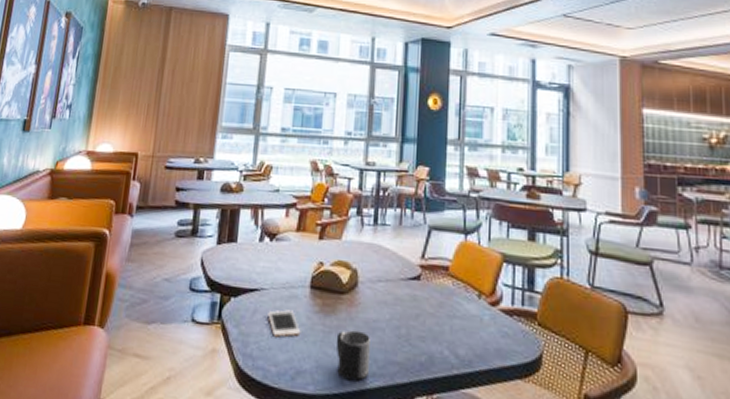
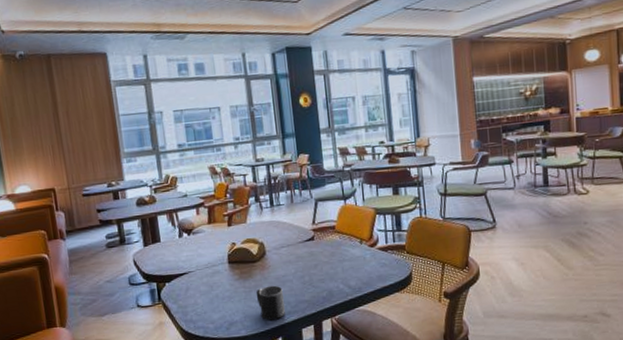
cell phone: present [268,310,301,337] -> none [198,282,228,303]

